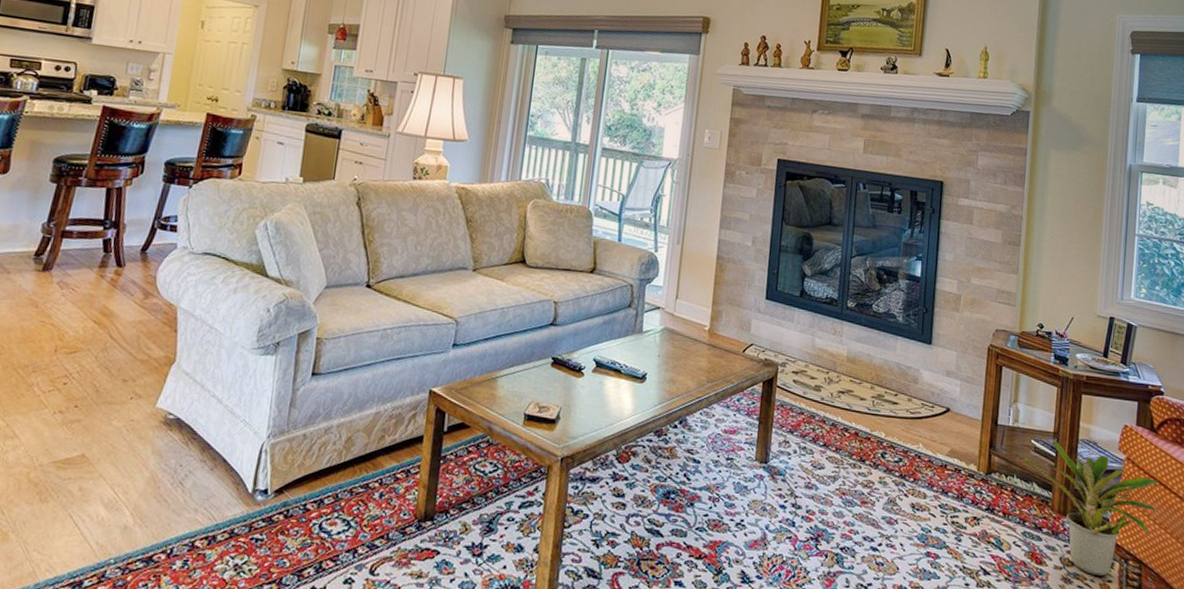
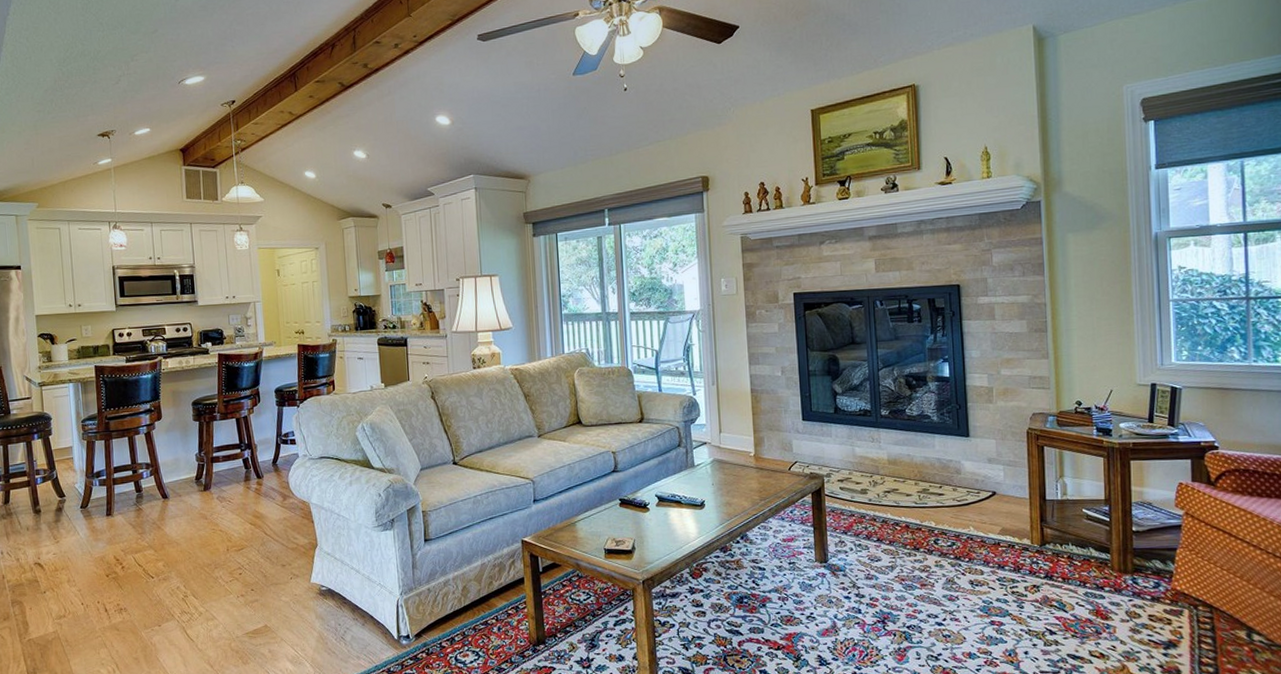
potted plant: present [1022,440,1158,577] -> none [1074,506,1224,624]

